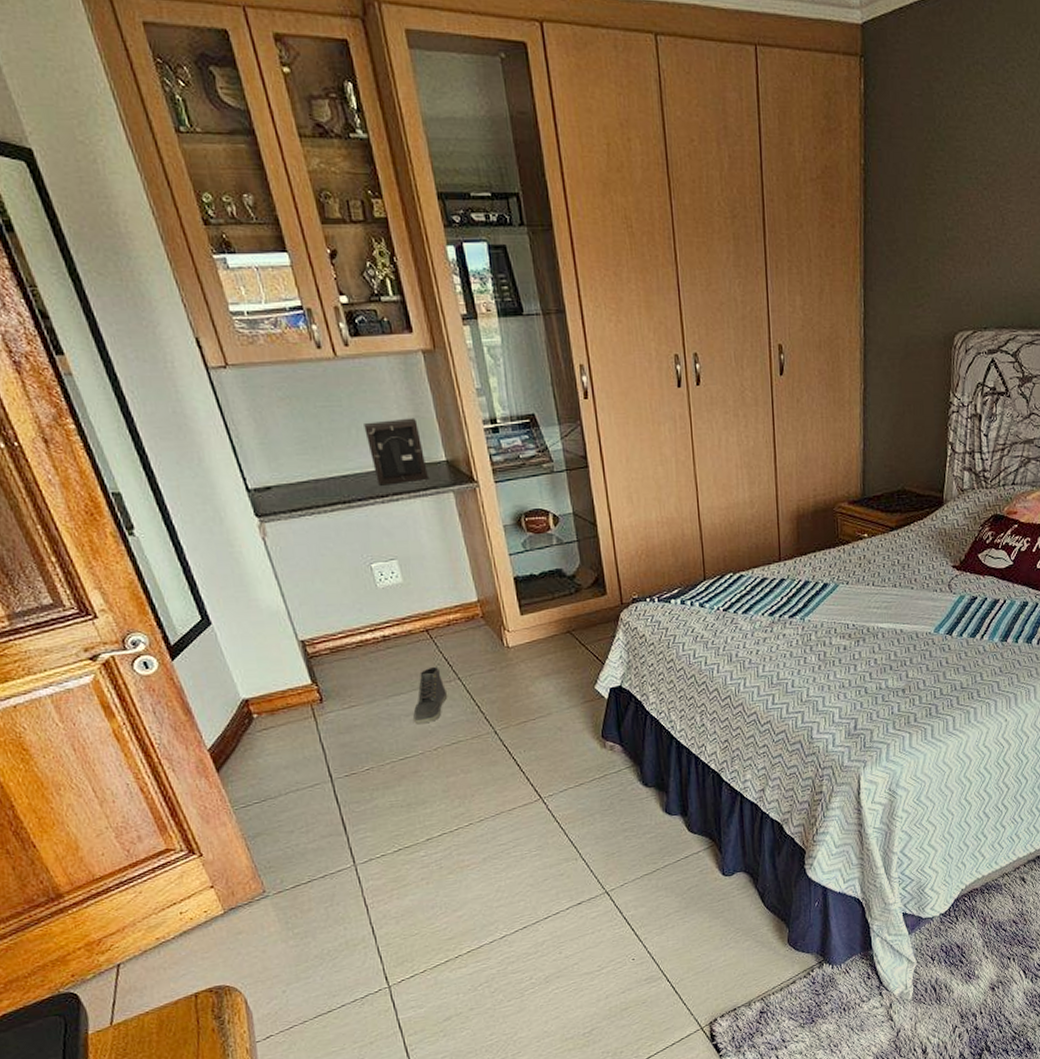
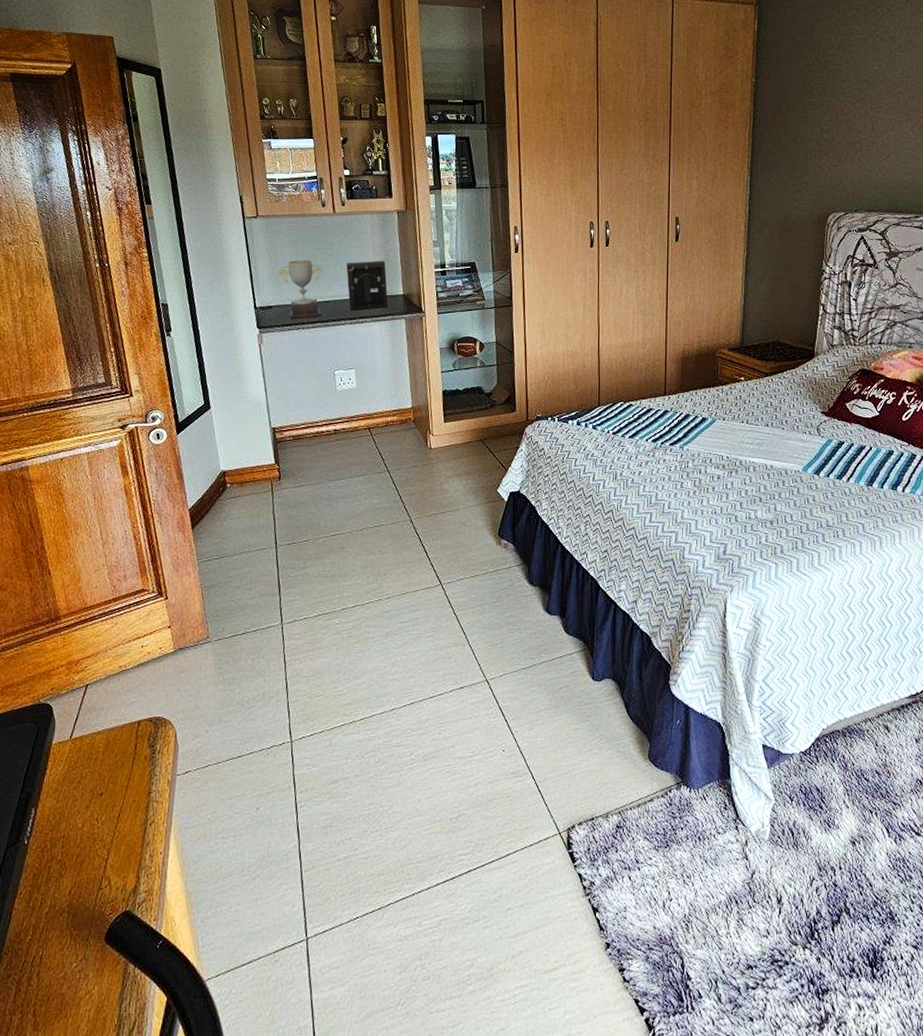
trophy: none [271,422,340,501] -> present [278,260,323,319]
sneaker: present [412,666,447,724] -> none [347,458,377,507]

